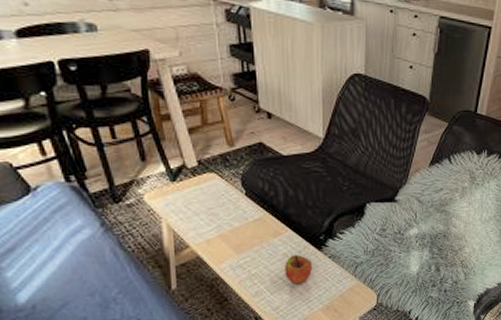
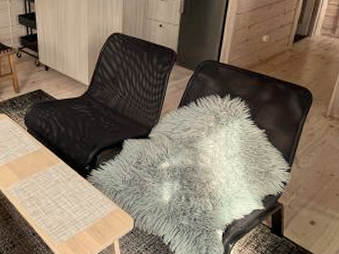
apple: present [285,254,312,285] -> none [57,181,79,207]

